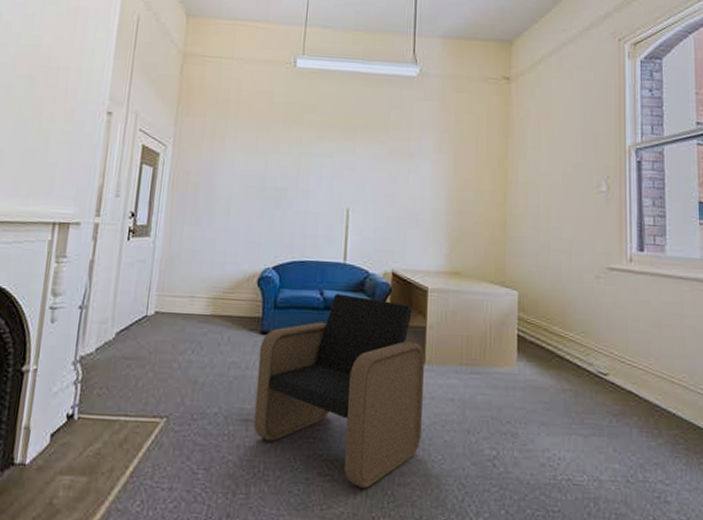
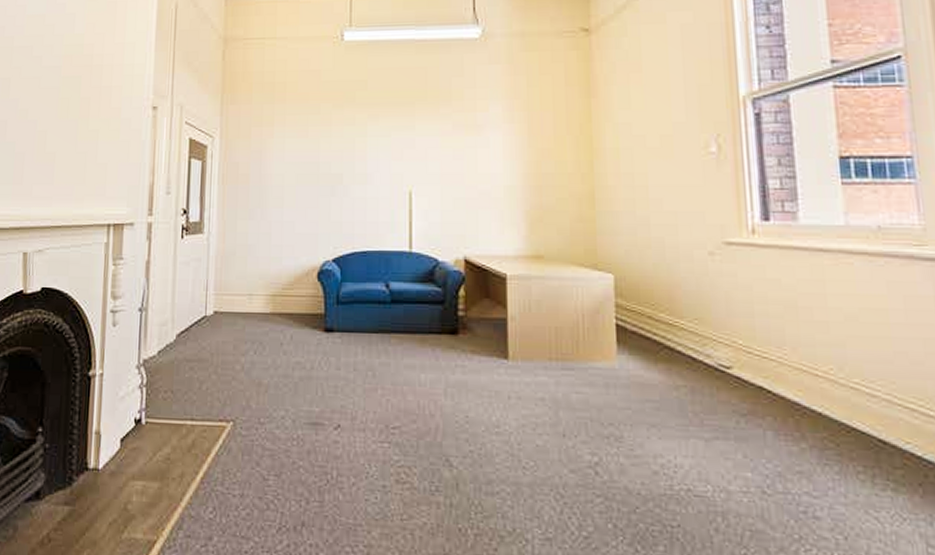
armchair: present [253,293,424,489] -> none [323,285,509,498]

